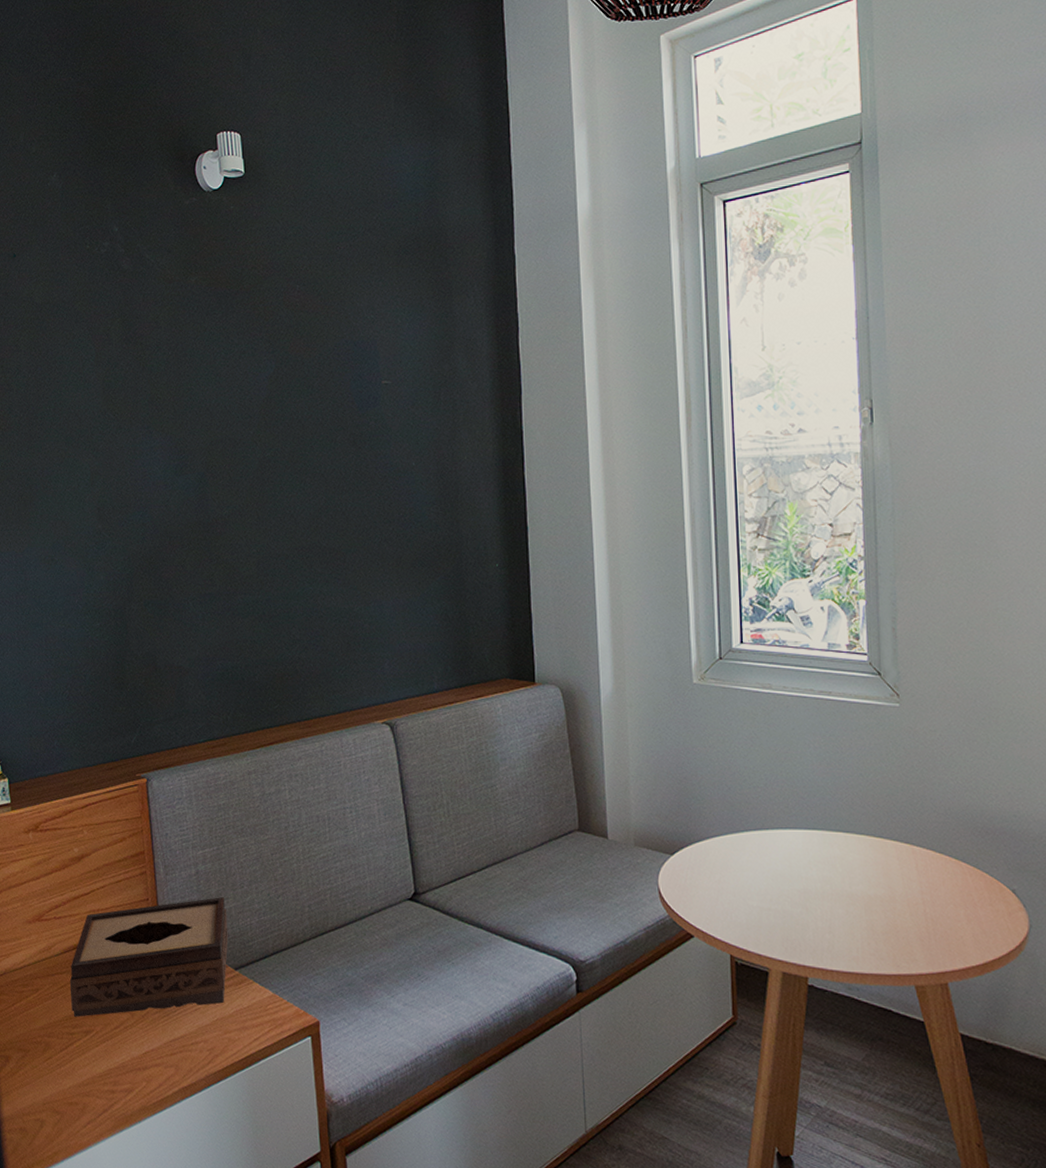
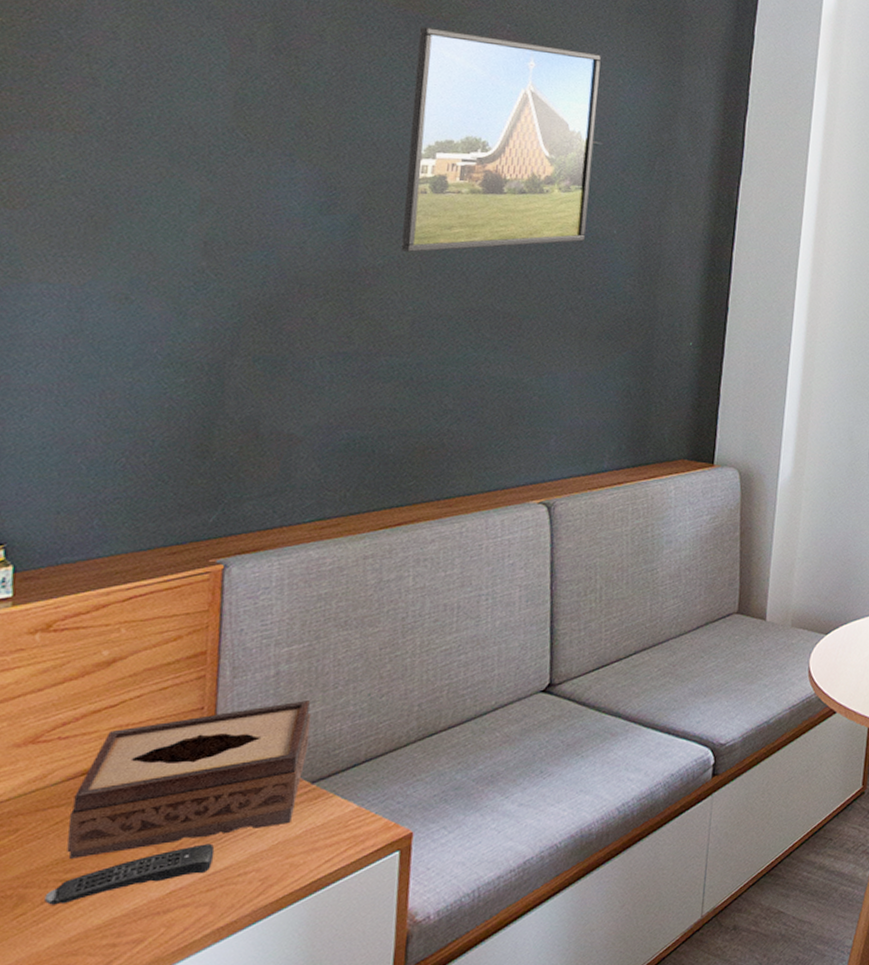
remote control: none [62,1014,172,1054] -> present [44,843,215,905]
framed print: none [228,298,388,502] -> present [401,27,601,253]

